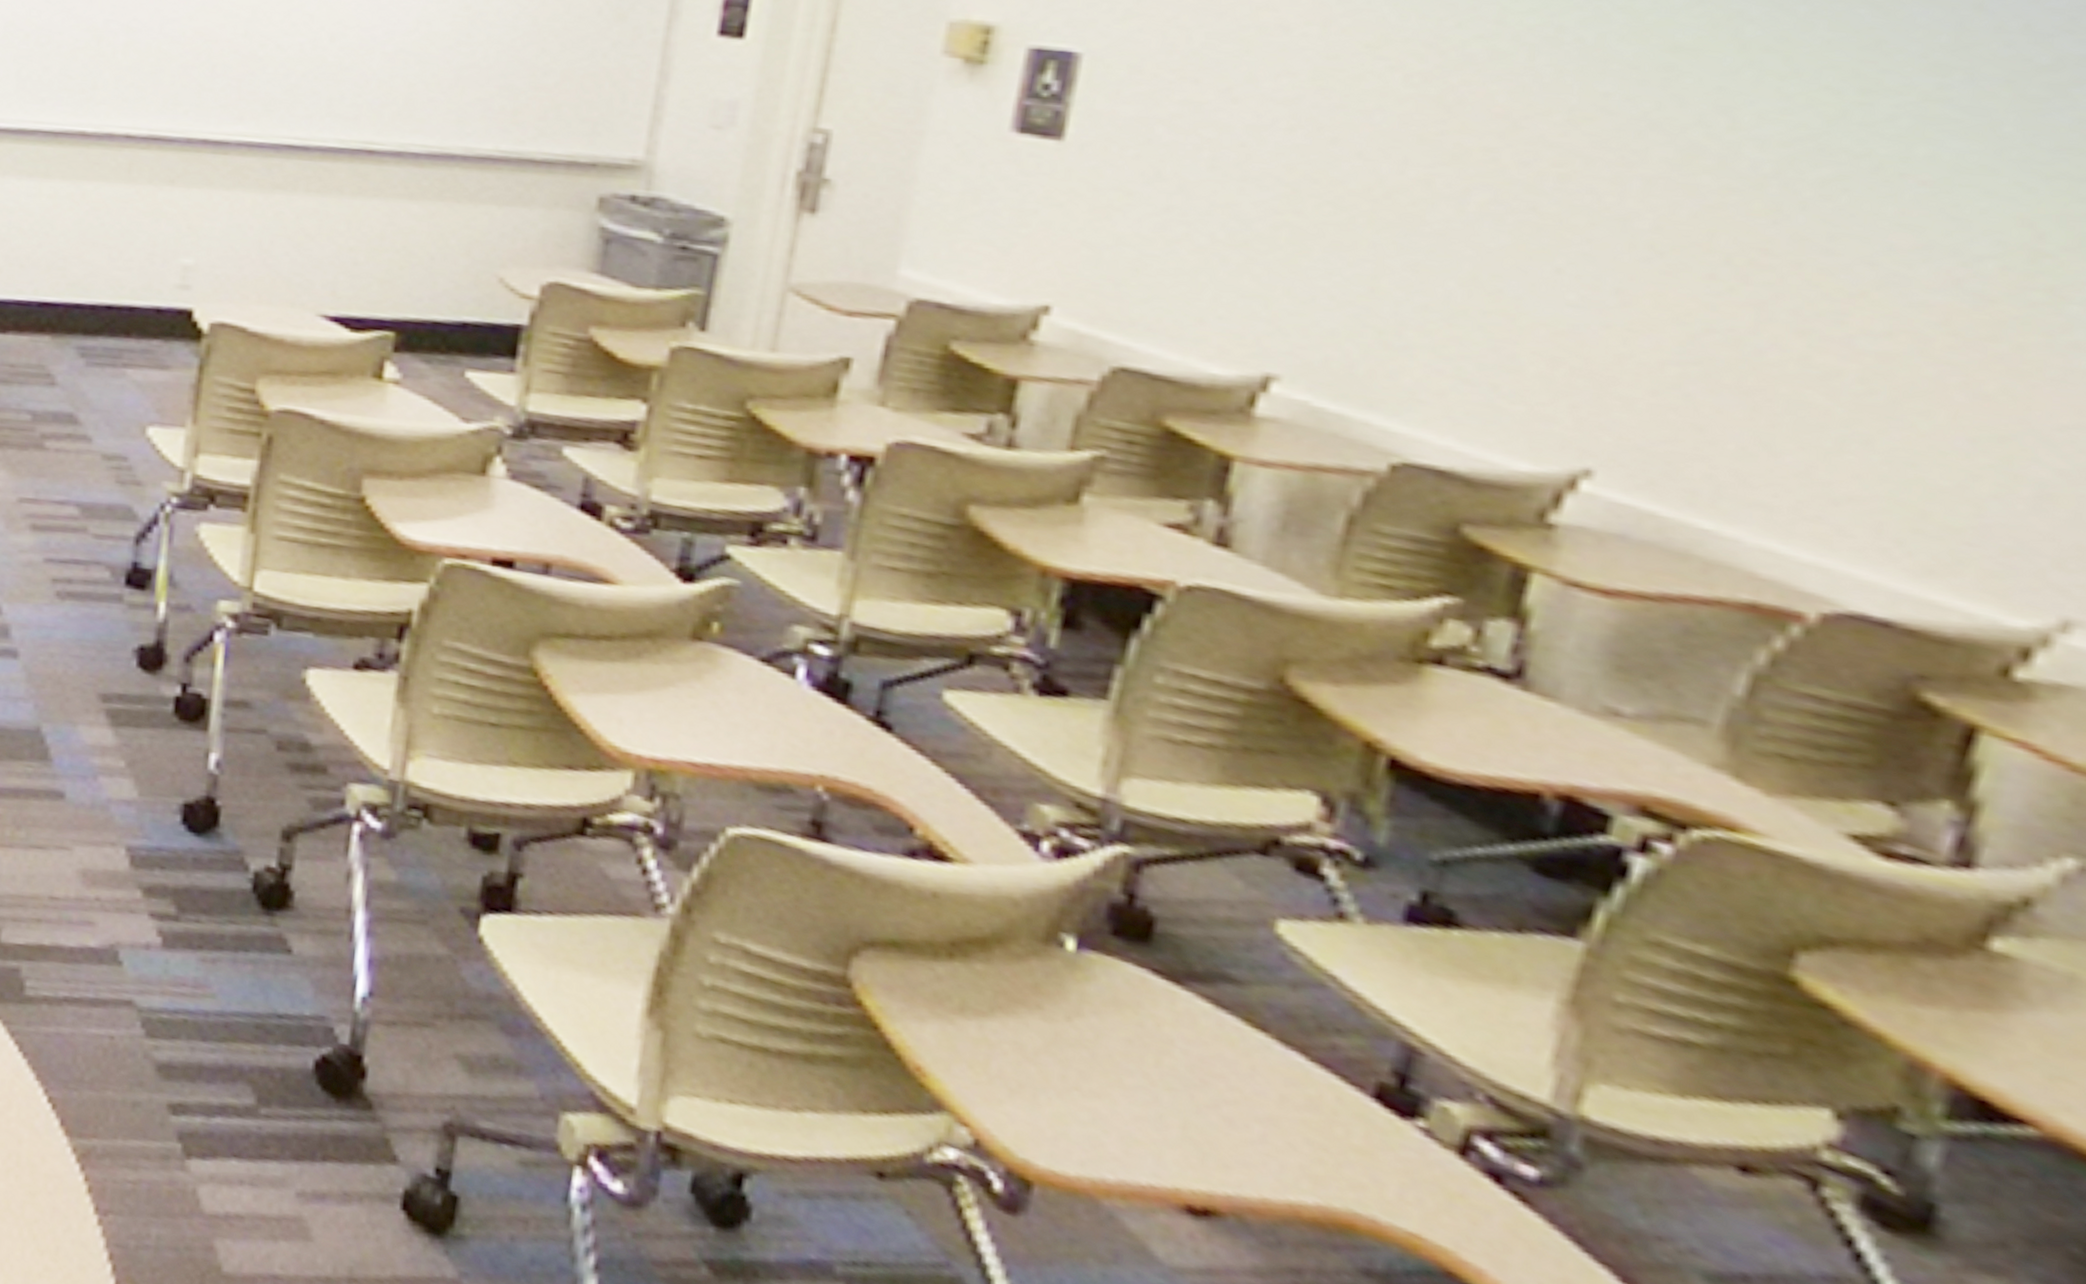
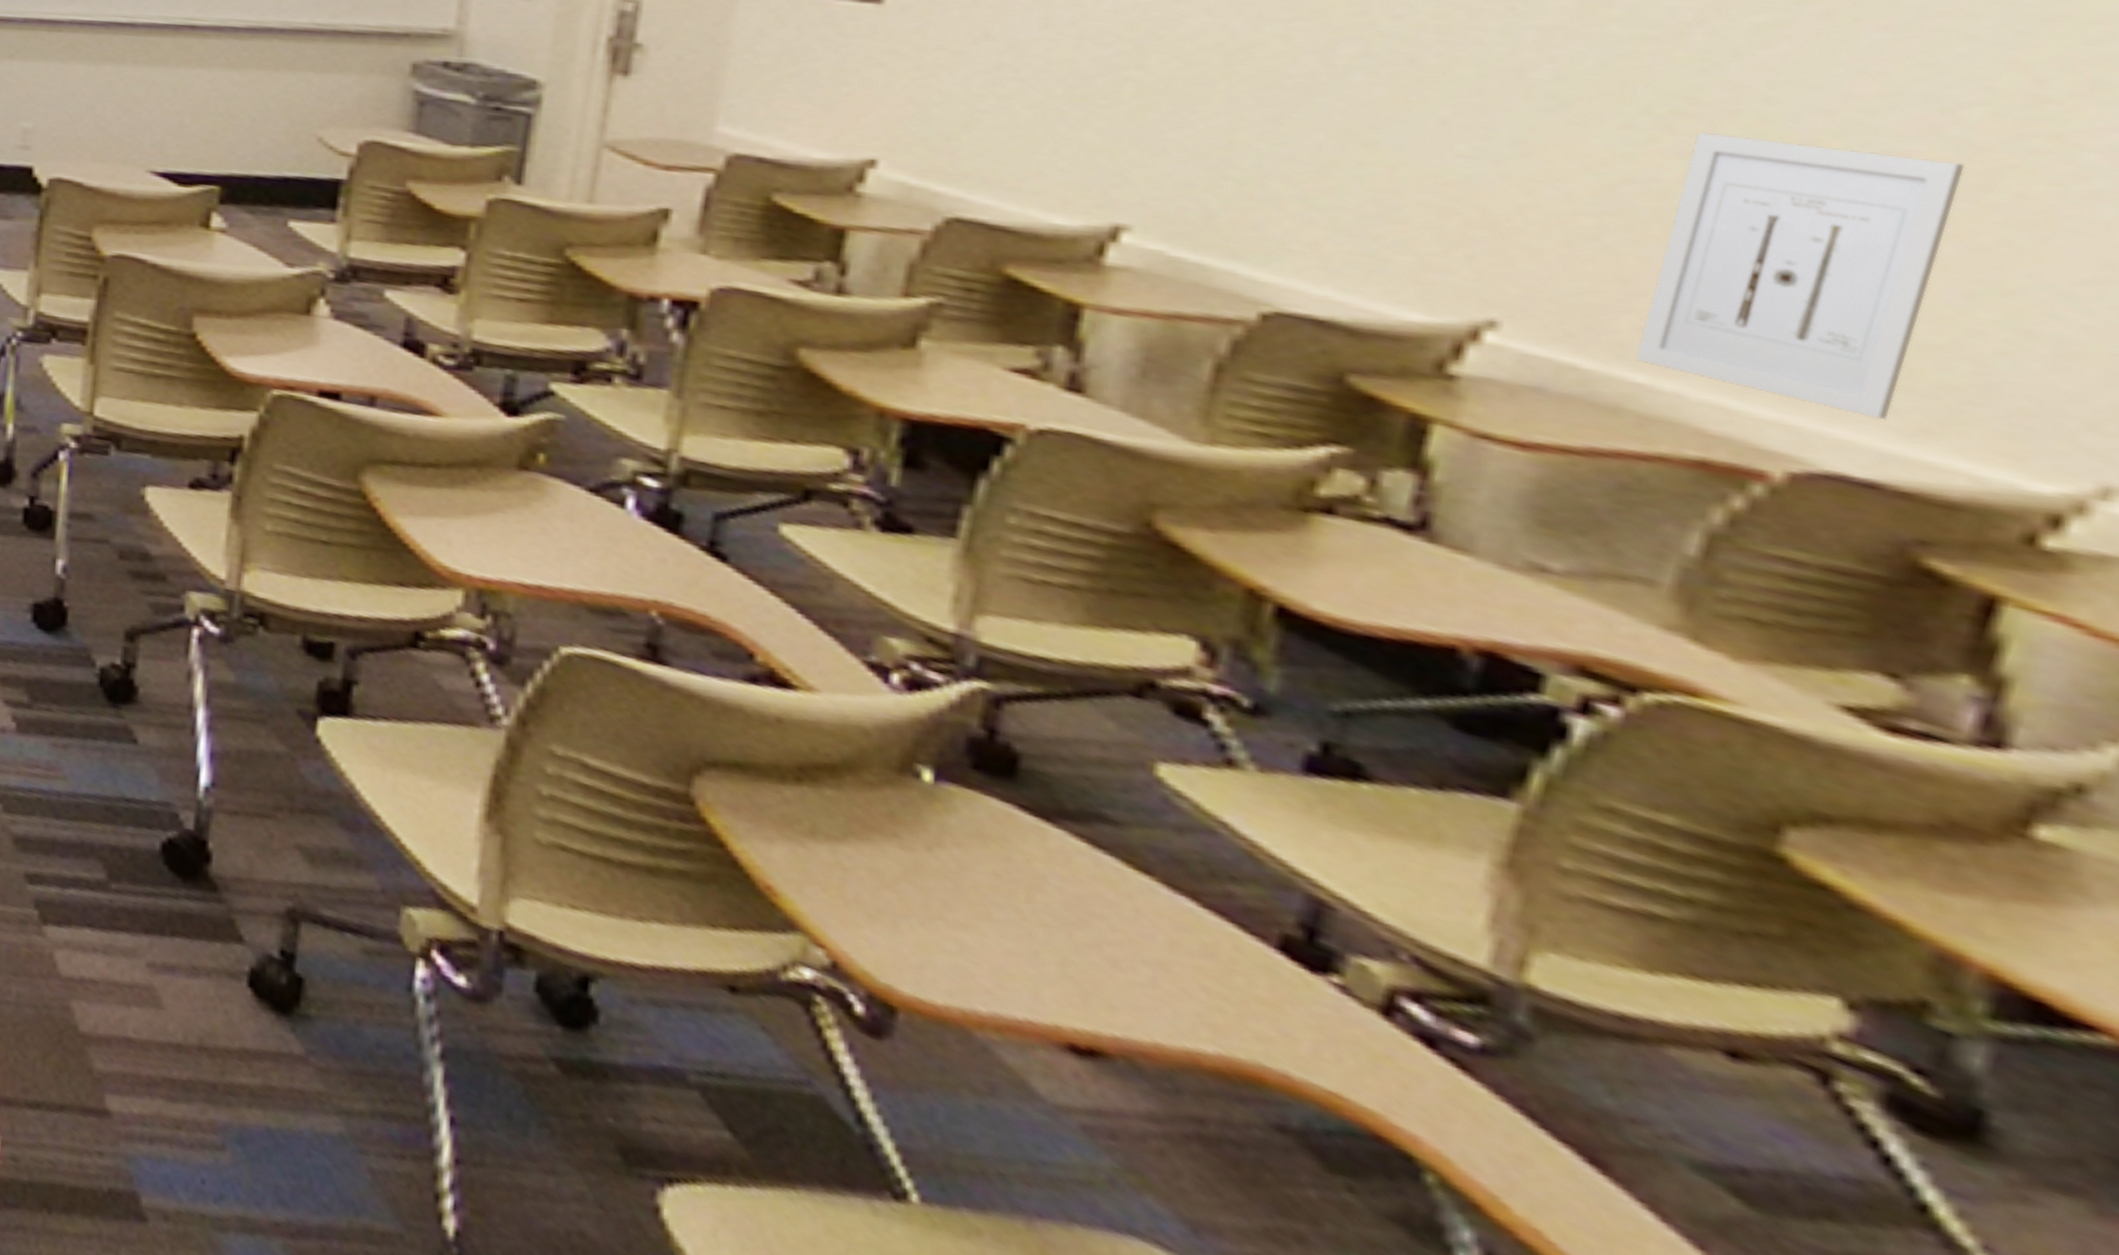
wall art: none [1704,283,1978,561] -> present [1635,132,1966,420]

